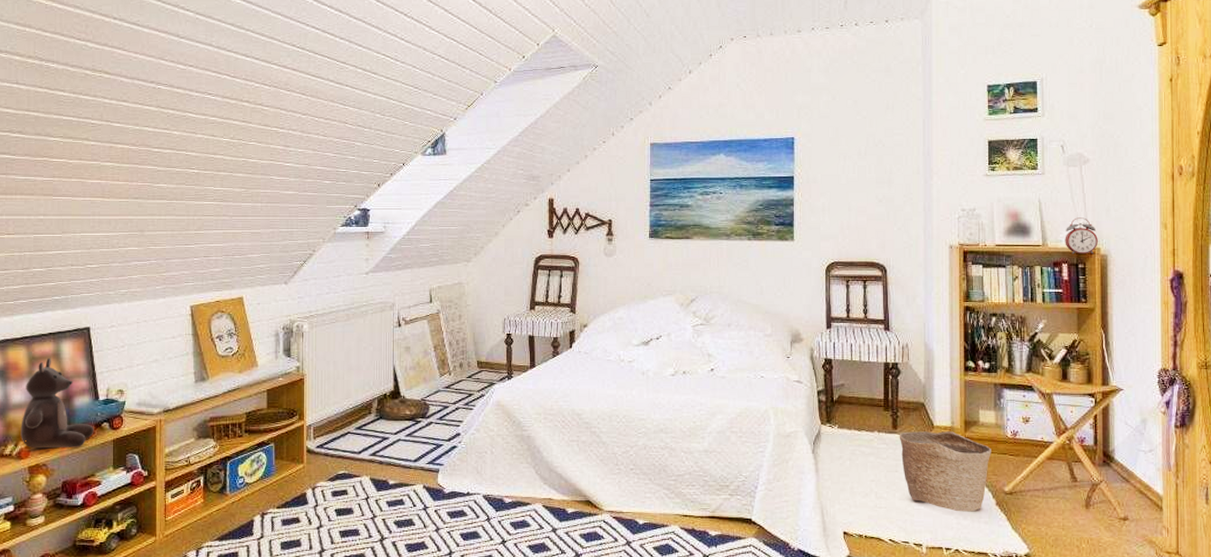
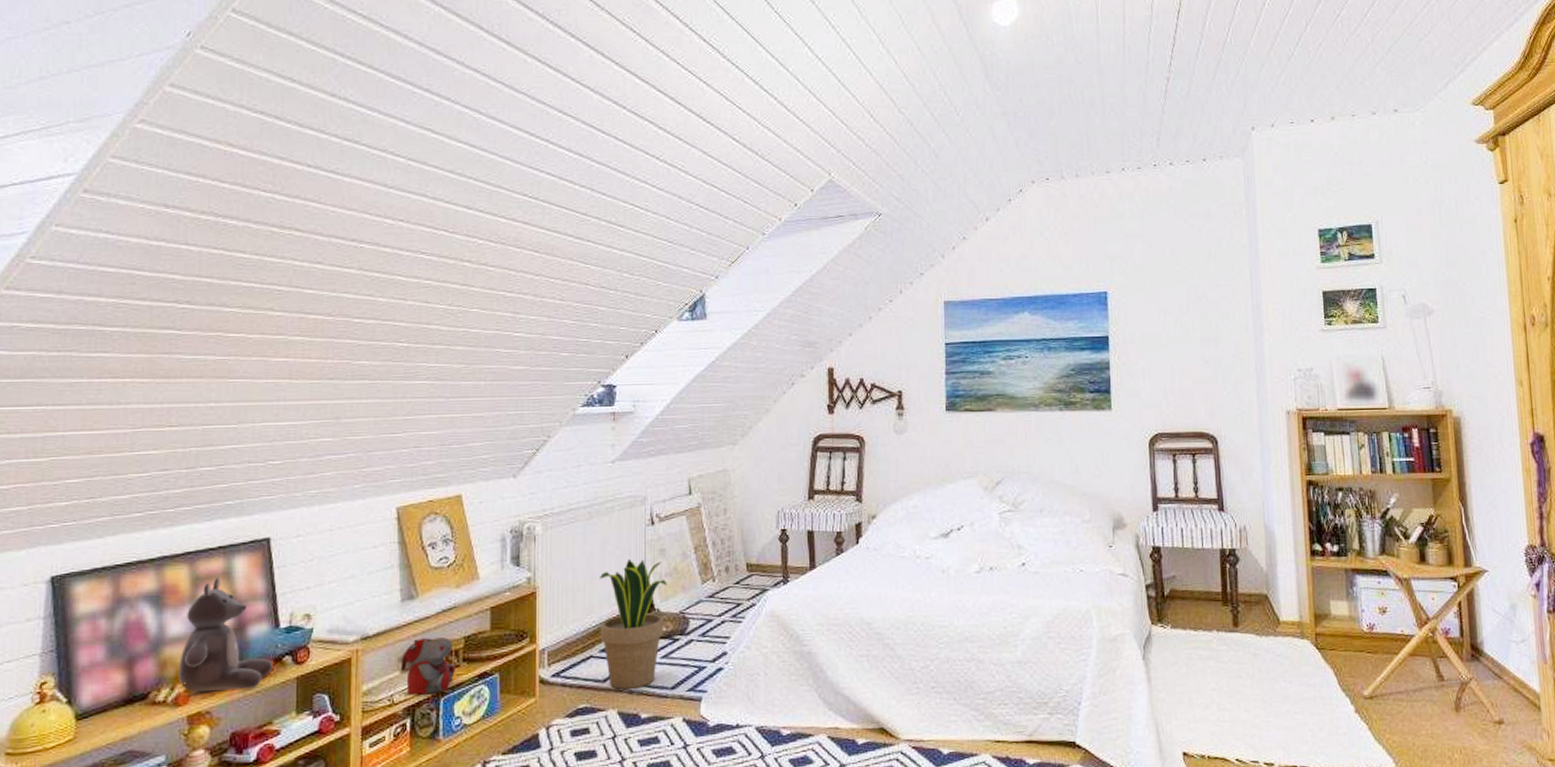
toy animal: none [195,413,239,458] -> present [400,637,455,695]
potted plant: none [355,354,411,460] -> present [599,558,667,689]
basket: present [899,431,991,512] -> none [1241,627,1346,723]
alarm clock: present [1065,217,1098,254] -> none [1413,375,1449,418]

